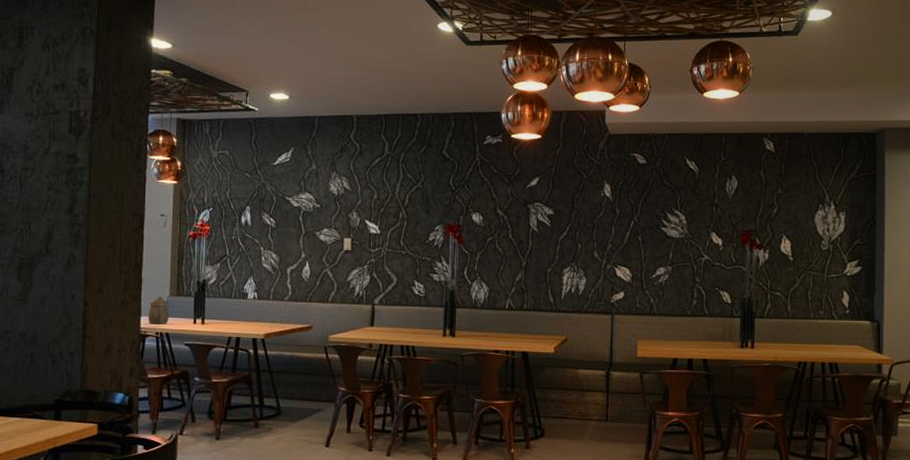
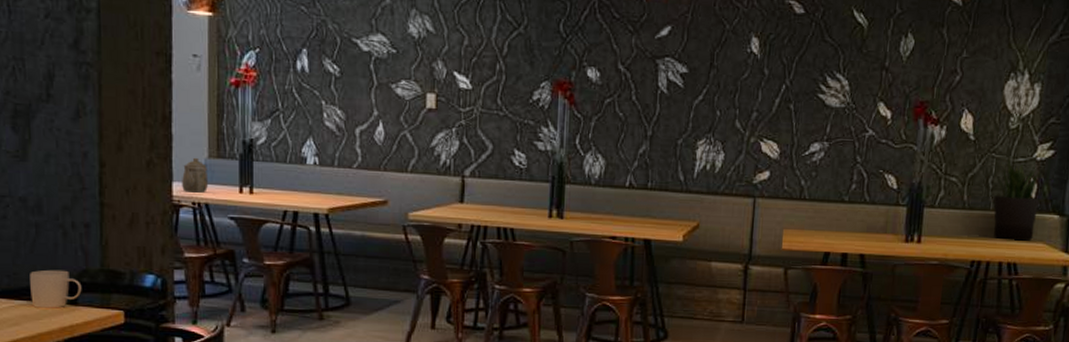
mug: none [24,391,65,425] -> present [30,269,82,309]
planter: none [813,274,853,344] -> present [993,157,1040,241]

